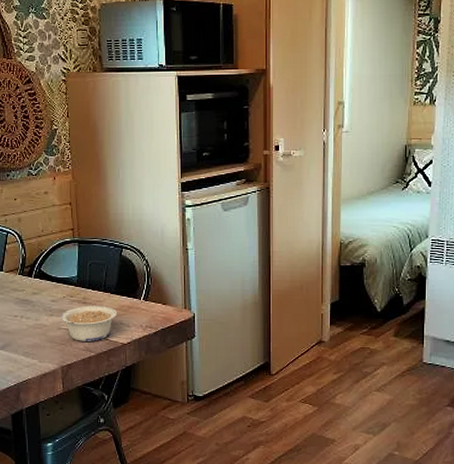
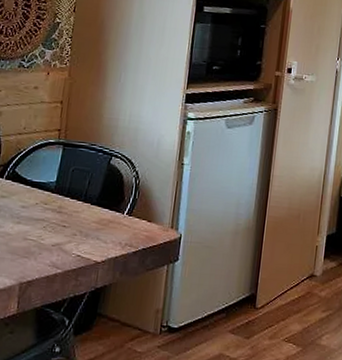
legume: present [60,305,117,341] -> none [28,215,95,257]

